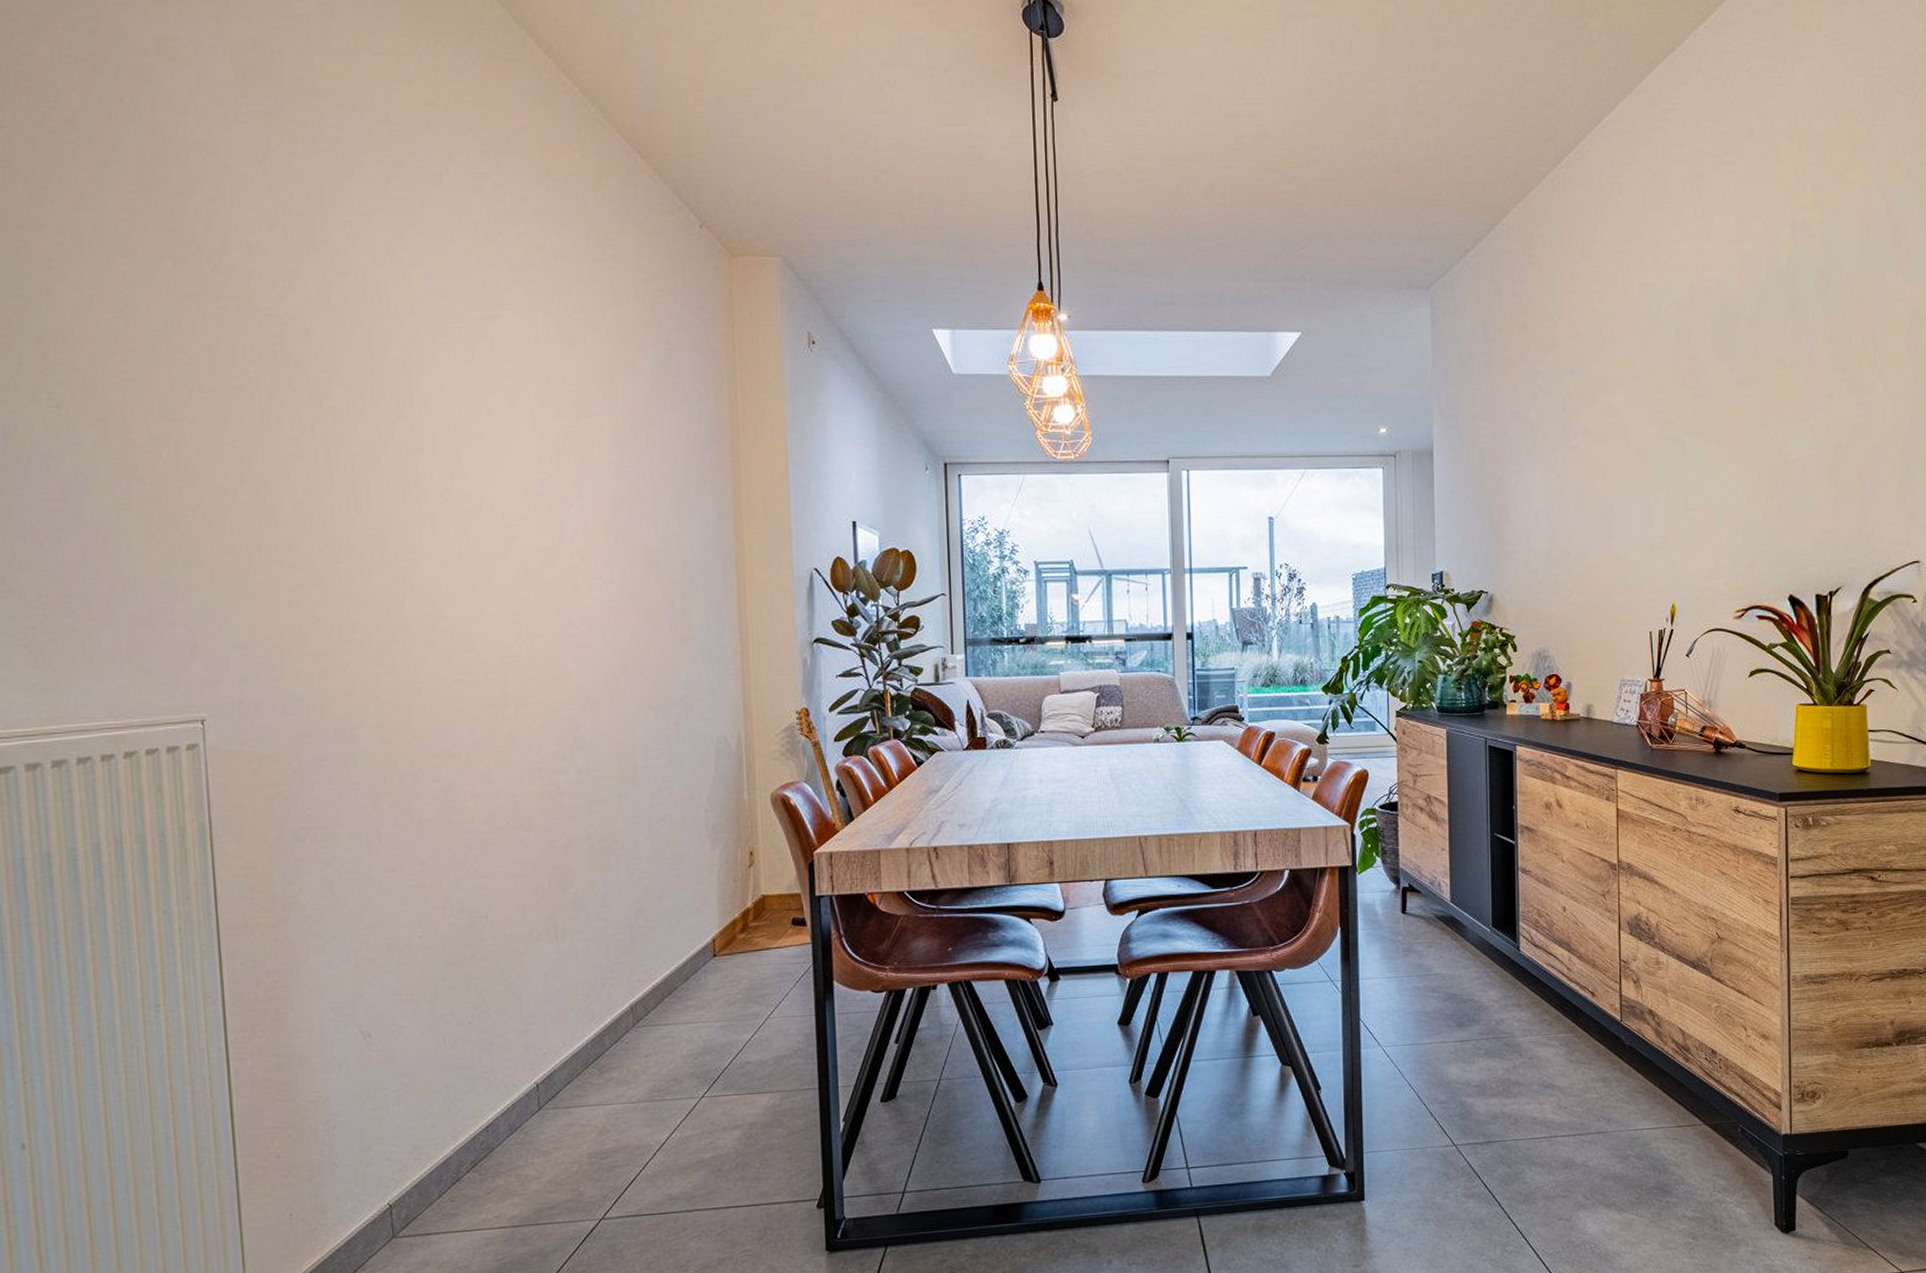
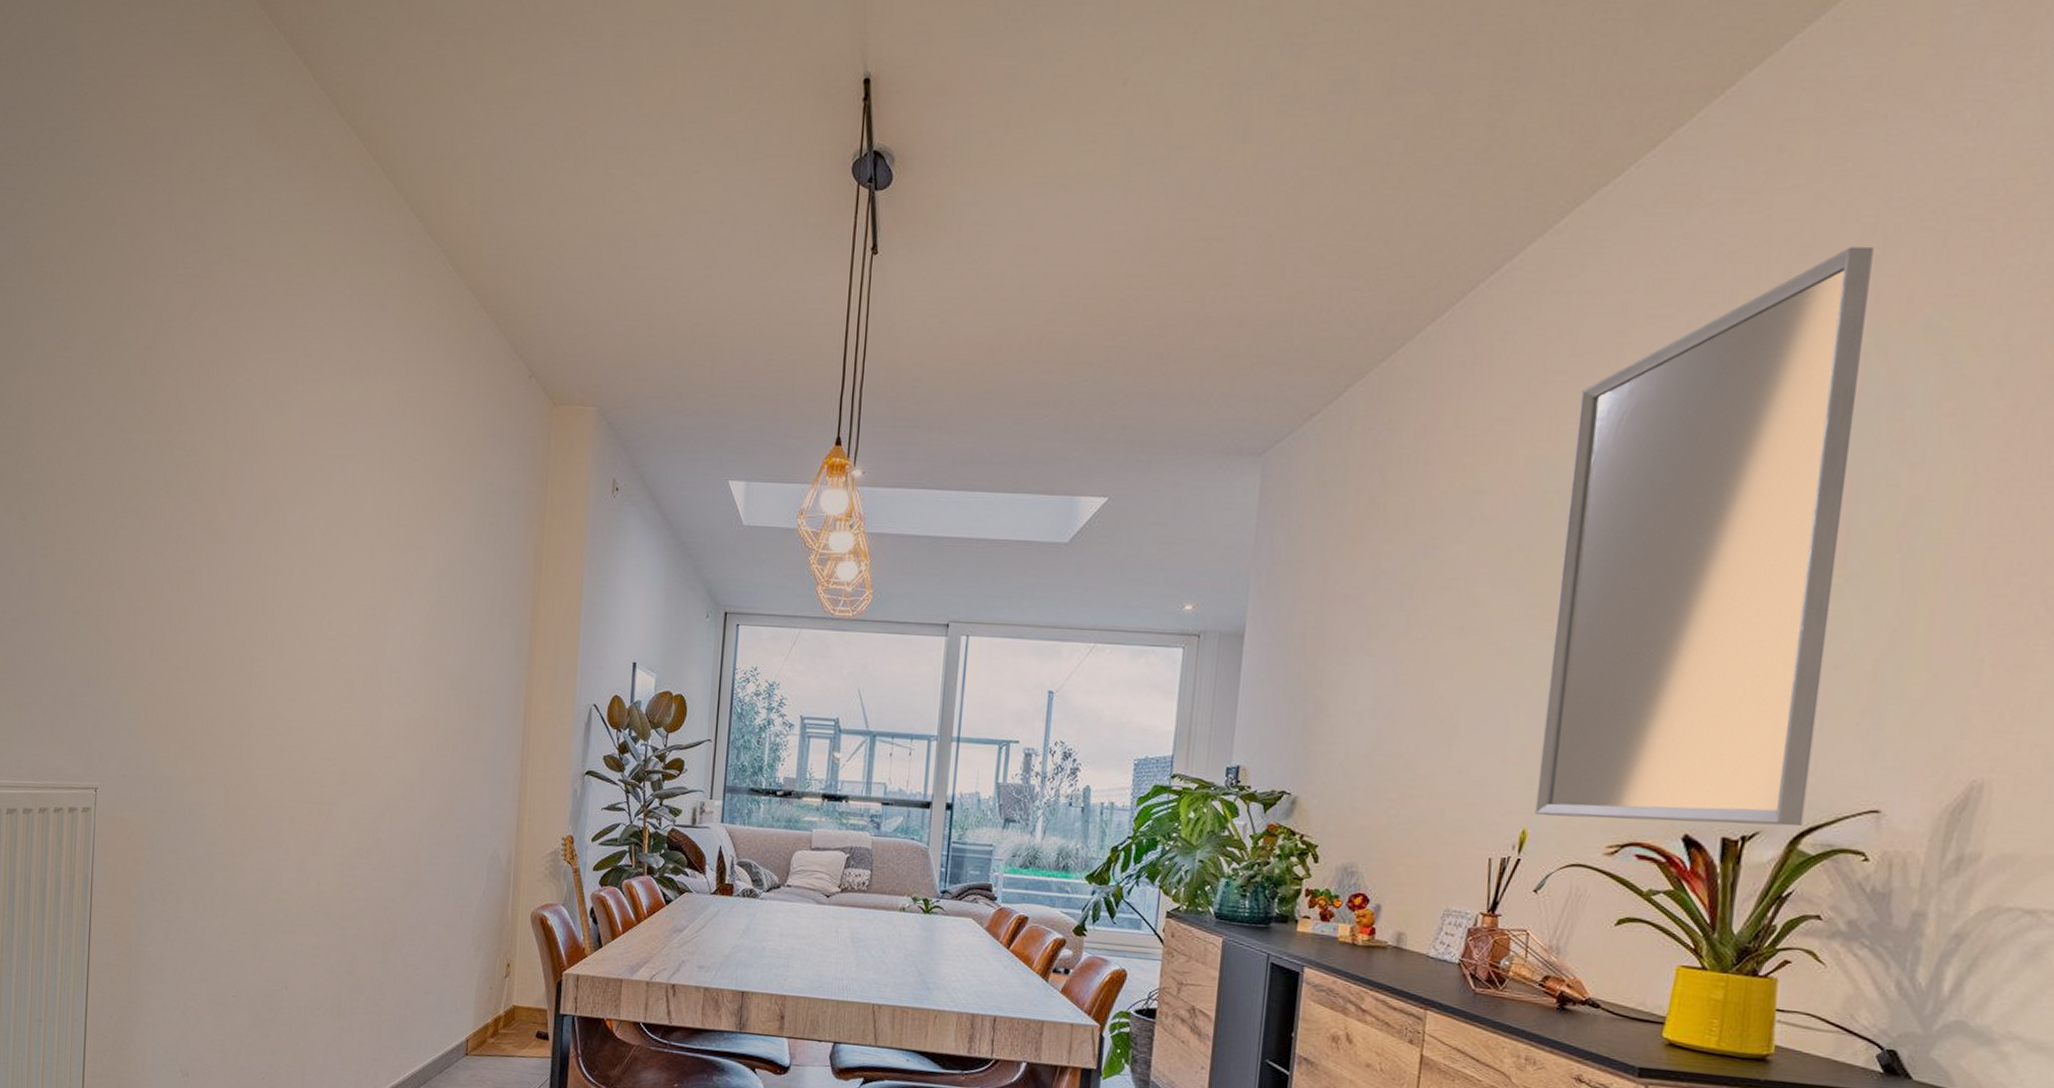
home mirror: none [1675,106,1870,591] -> present [1534,246,1874,827]

